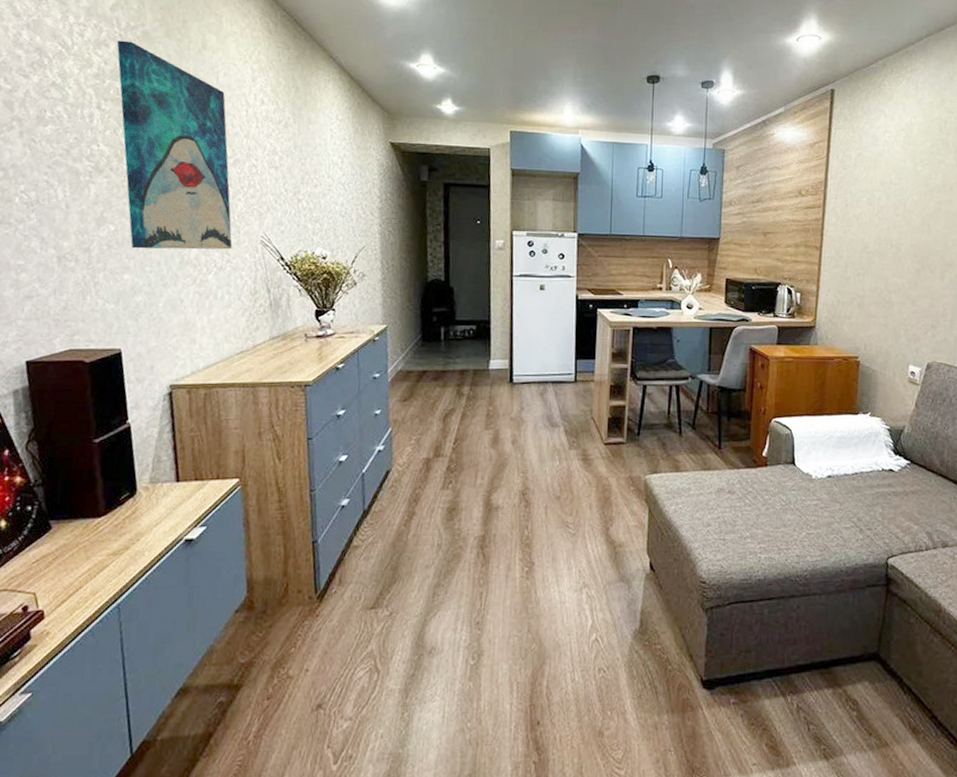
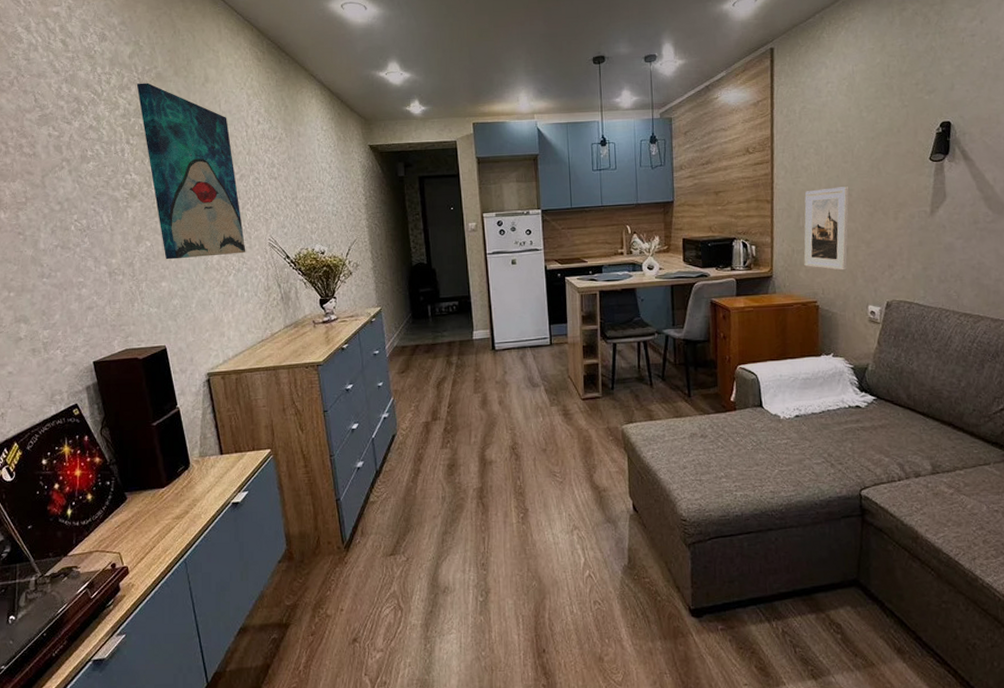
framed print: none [848,240,899,327] -> present [804,186,850,271]

